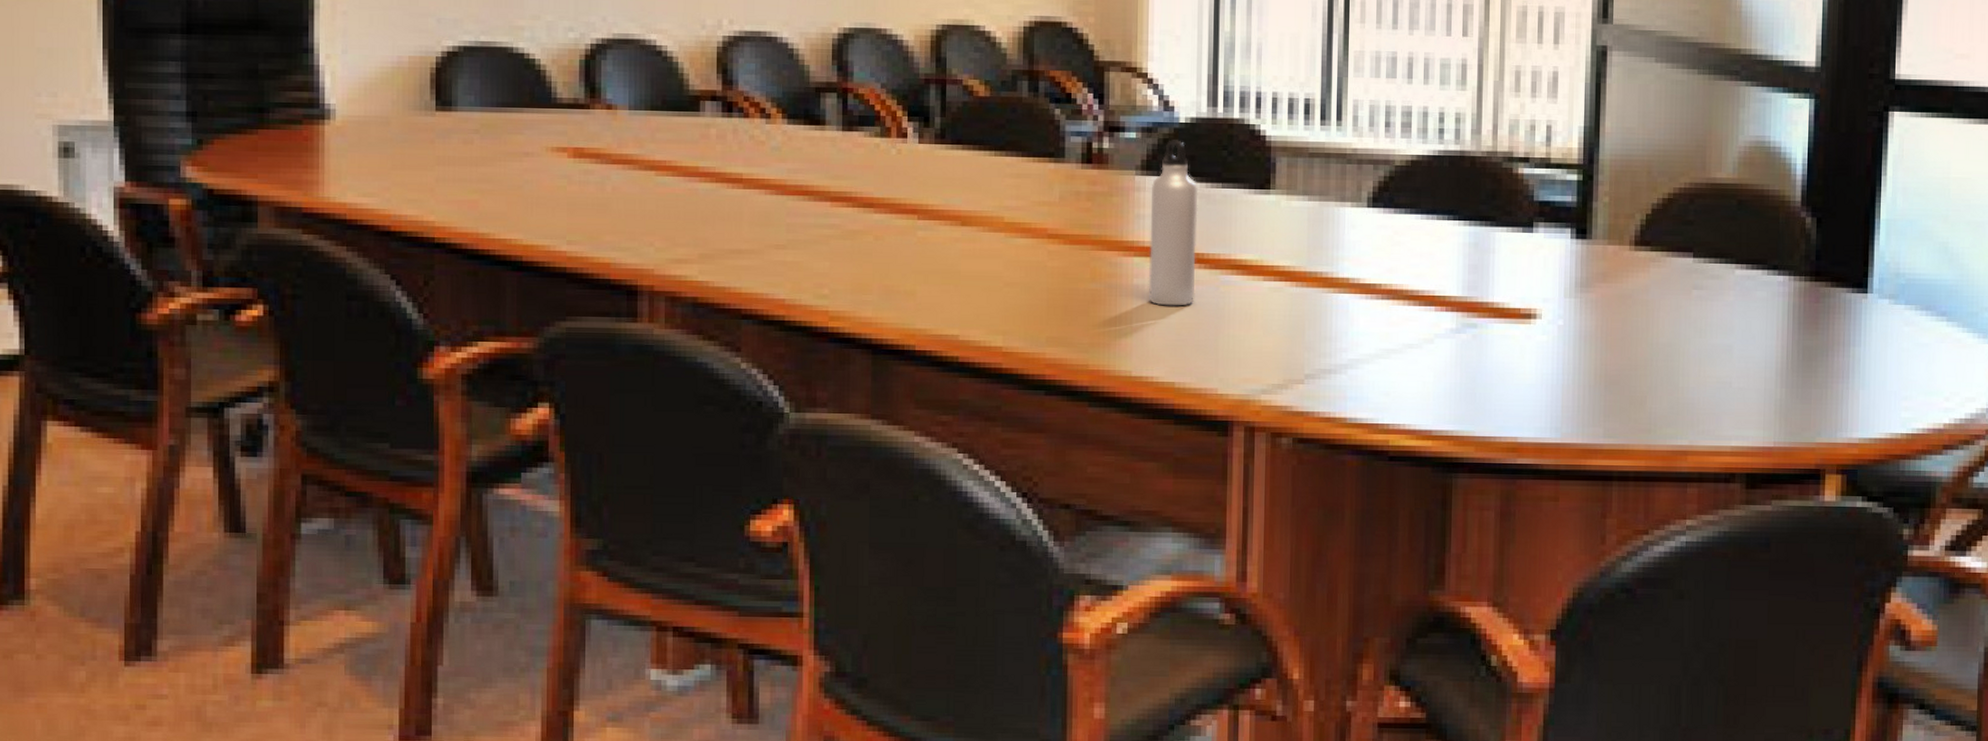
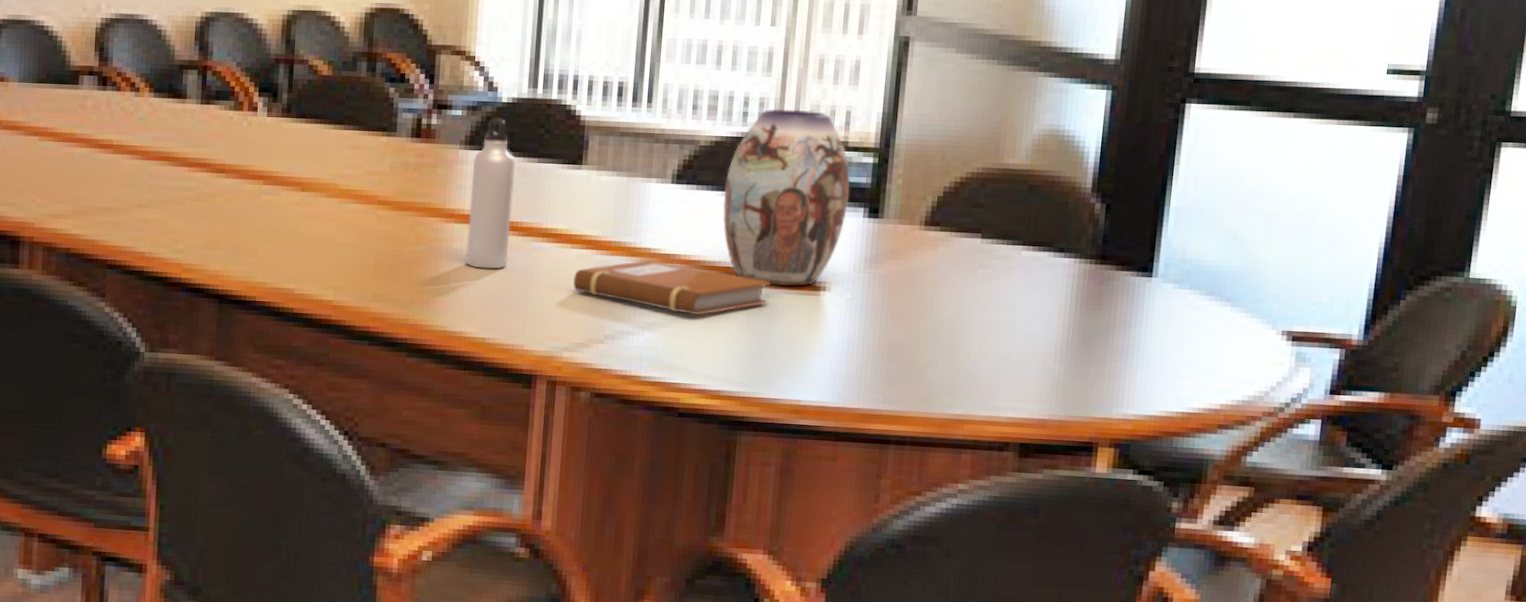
notebook: none [1267,290,1478,350] -> present [573,259,770,316]
vase: none [1423,124,1556,315] -> present [723,109,851,286]

